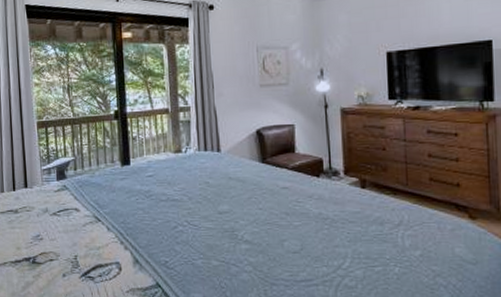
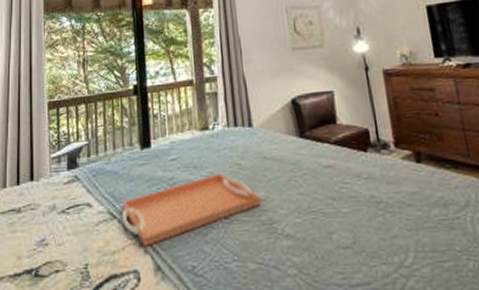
serving tray: none [105,189,225,244] -> present [121,173,261,246]

